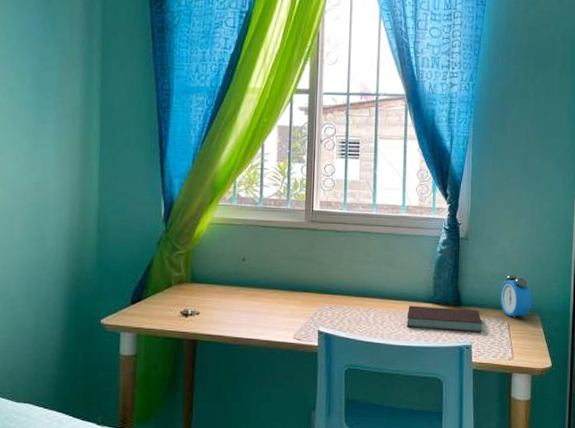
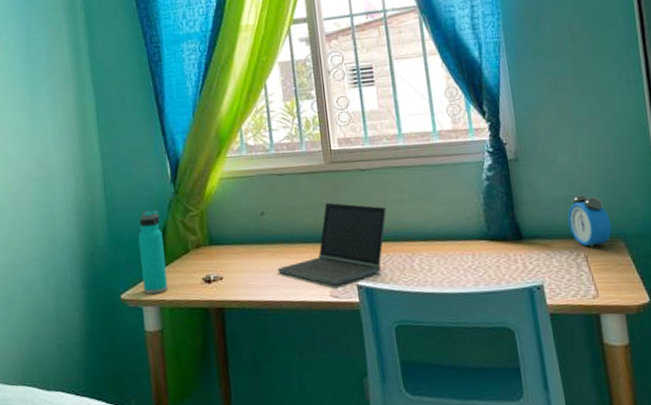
water bottle: none [123,244,149,321] -> present [138,210,168,294]
laptop computer: none [250,256,353,330] -> present [277,202,387,286]
notebook: present [406,305,482,332] -> none [458,242,554,271]

